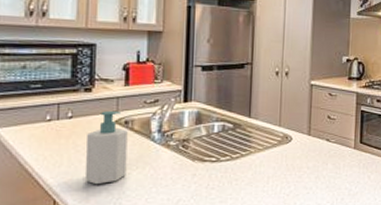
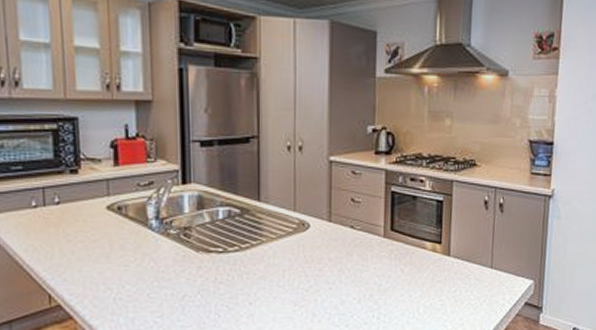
soap bottle: present [84,110,128,185] -> none [77,194,124,279]

